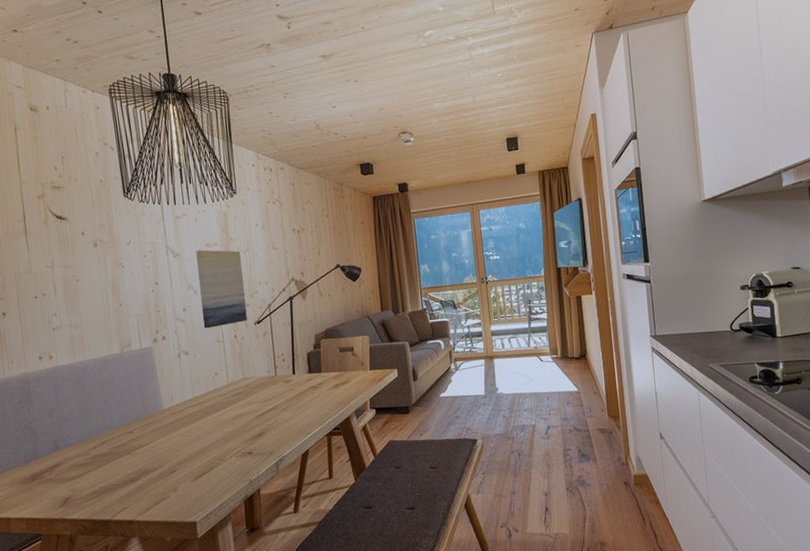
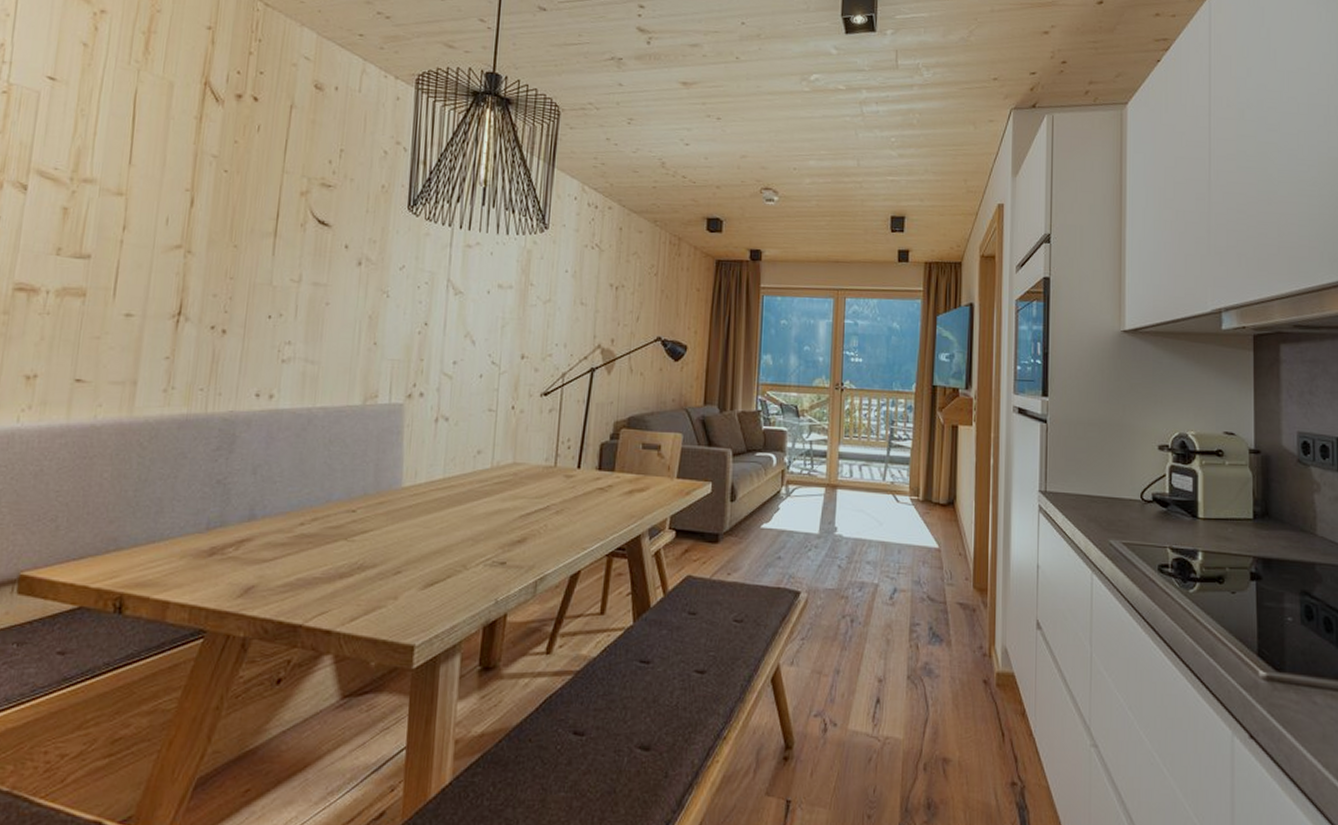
wall art: present [196,250,247,329] -> none [475,291,540,392]

